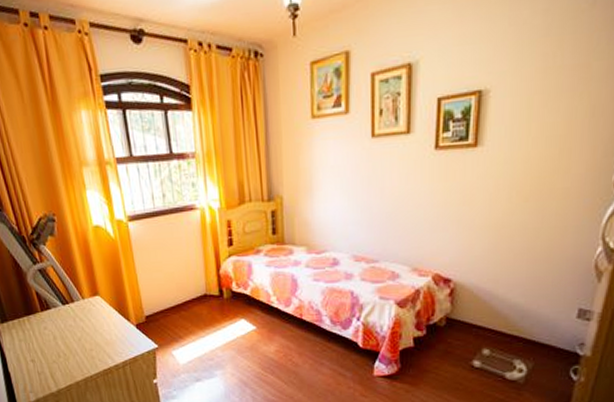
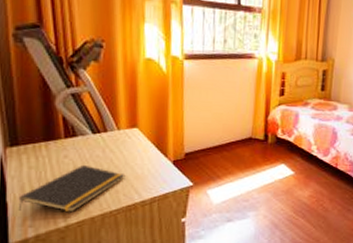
notepad: none [16,334,97,379] -> present [18,164,126,213]

